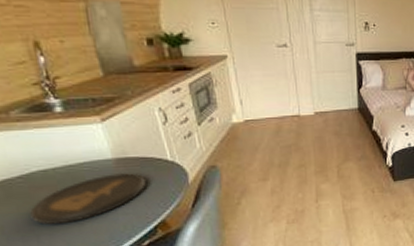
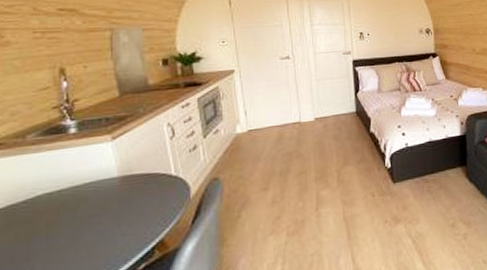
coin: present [30,172,146,225] -> none [28,190,148,252]

